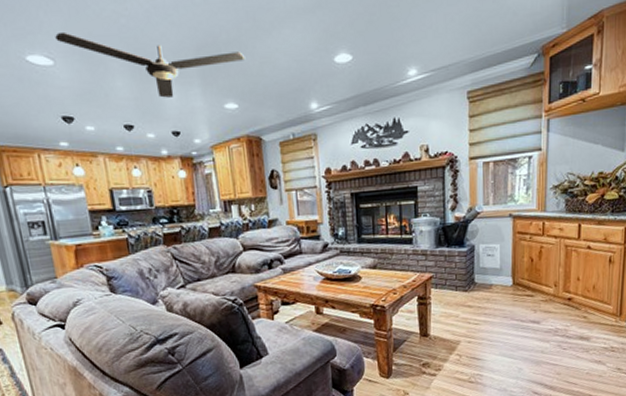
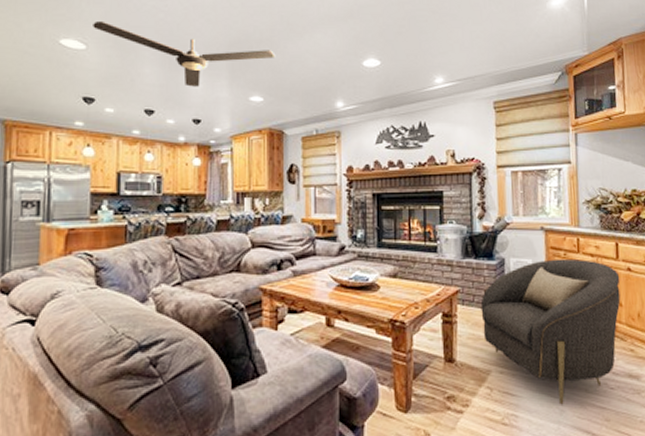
armchair: none [452,241,580,365] -> present [480,258,621,405]

